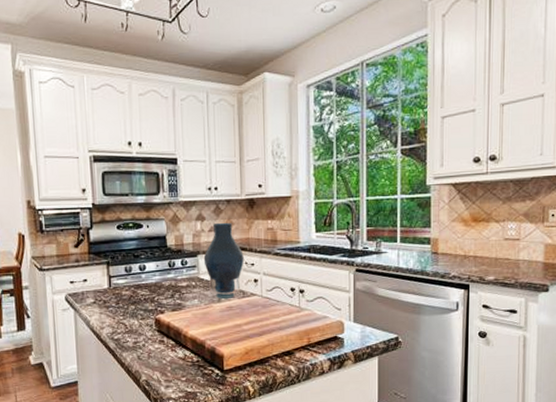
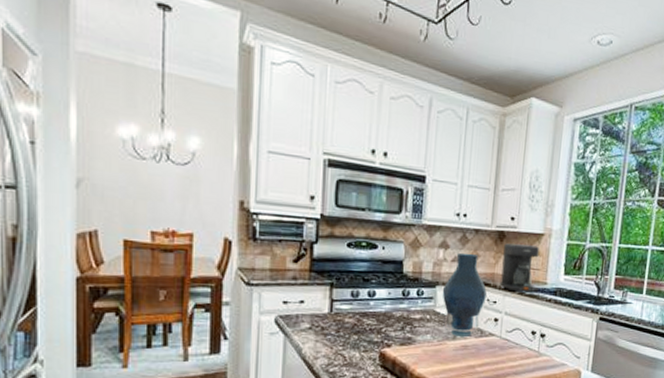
coffee maker: none [255,208,293,253] -> present [499,243,539,292]

